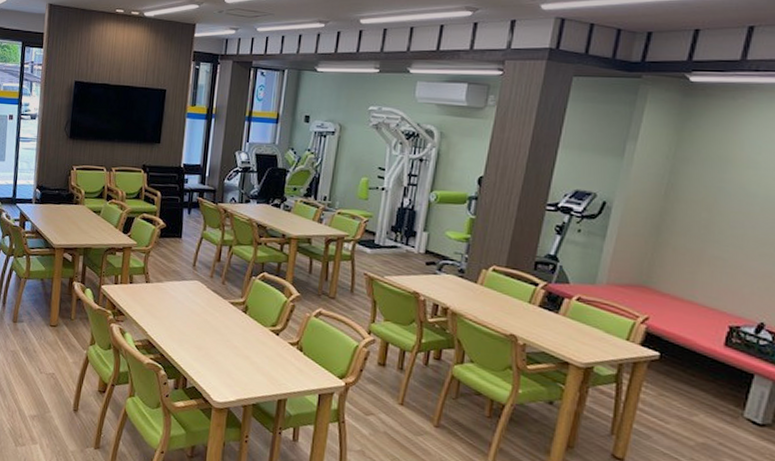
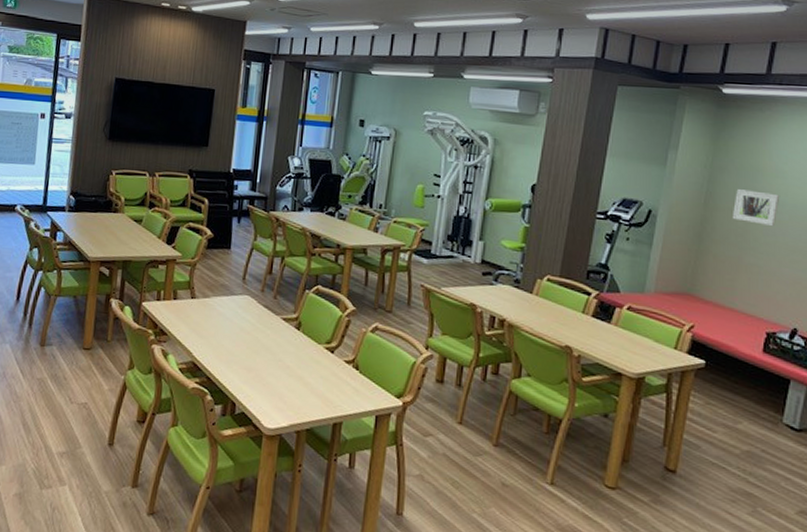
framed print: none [695,180,751,219] -> present [732,189,780,227]

